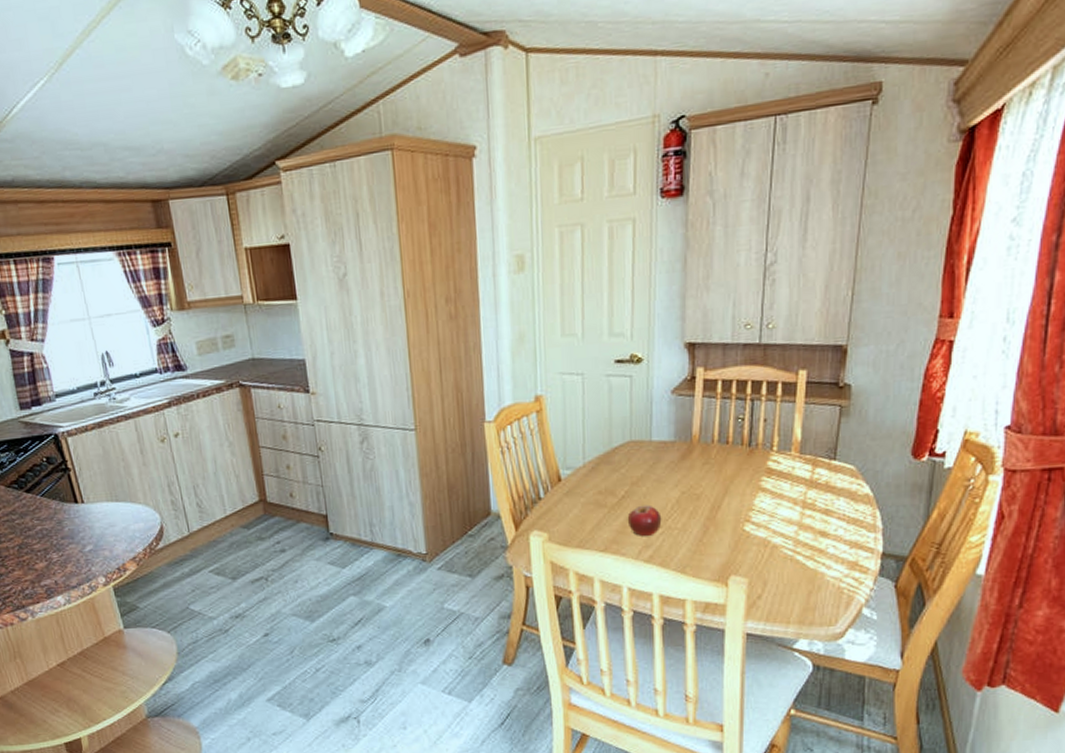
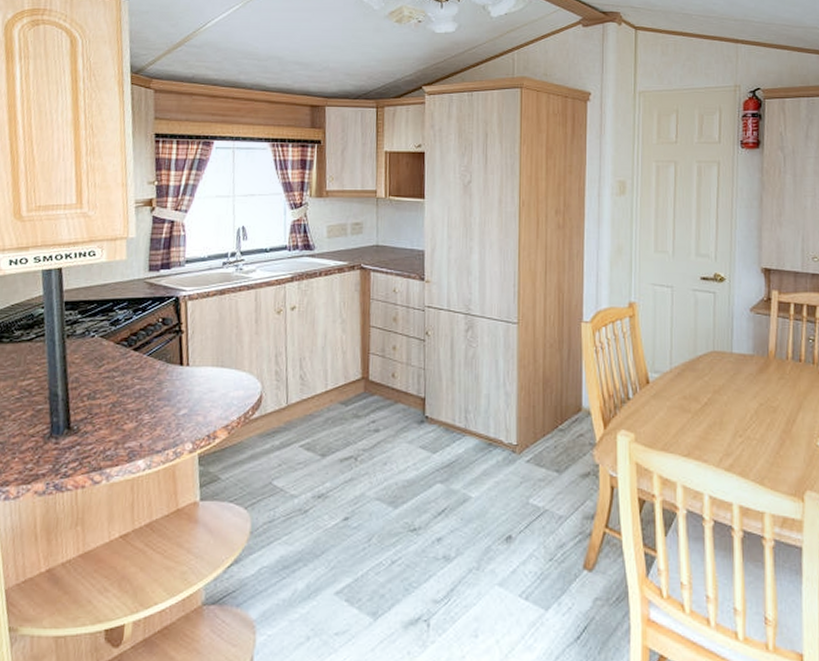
fruit: present [627,505,662,537] -> none [709,413,742,445]

